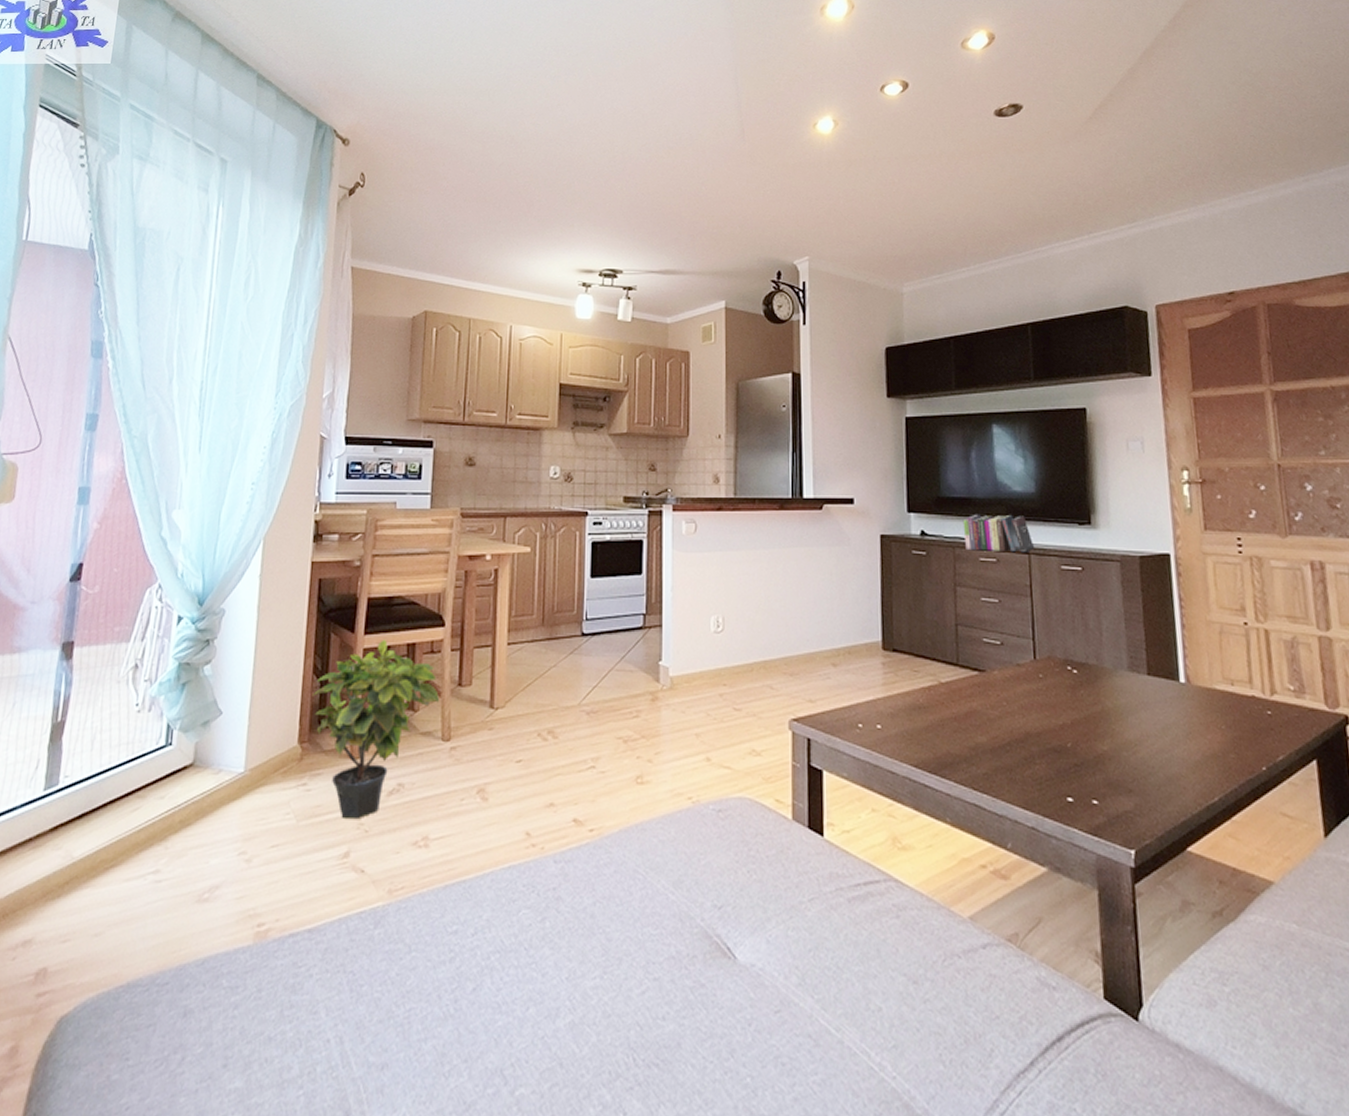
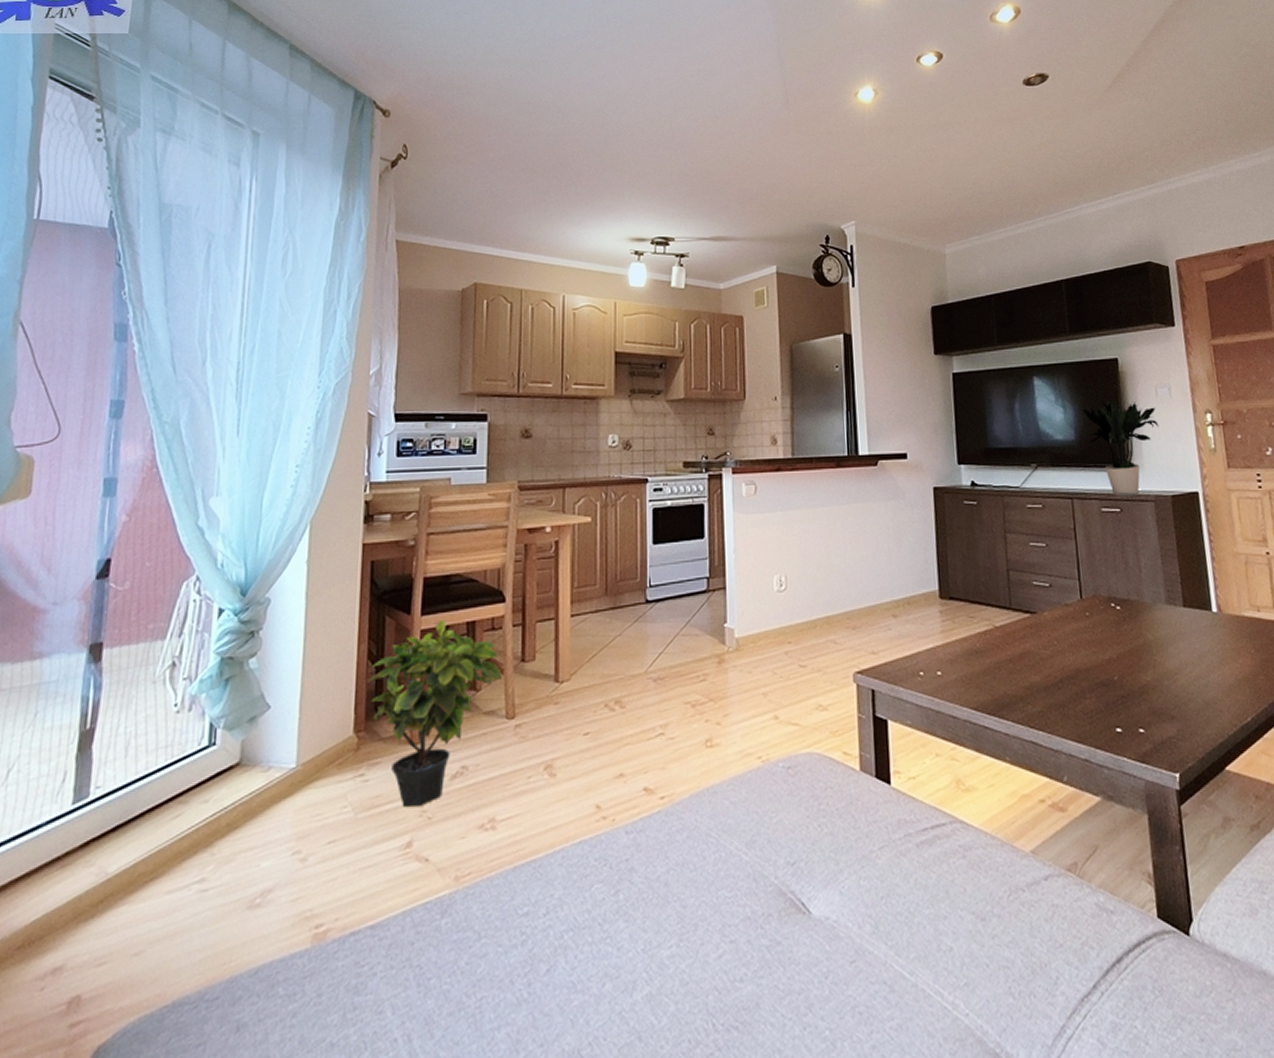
books: present [962,514,1034,553] -> none [1009,461,1076,498]
potted plant: none [1044,452,1129,555] -> present [1082,400,1159,497]

